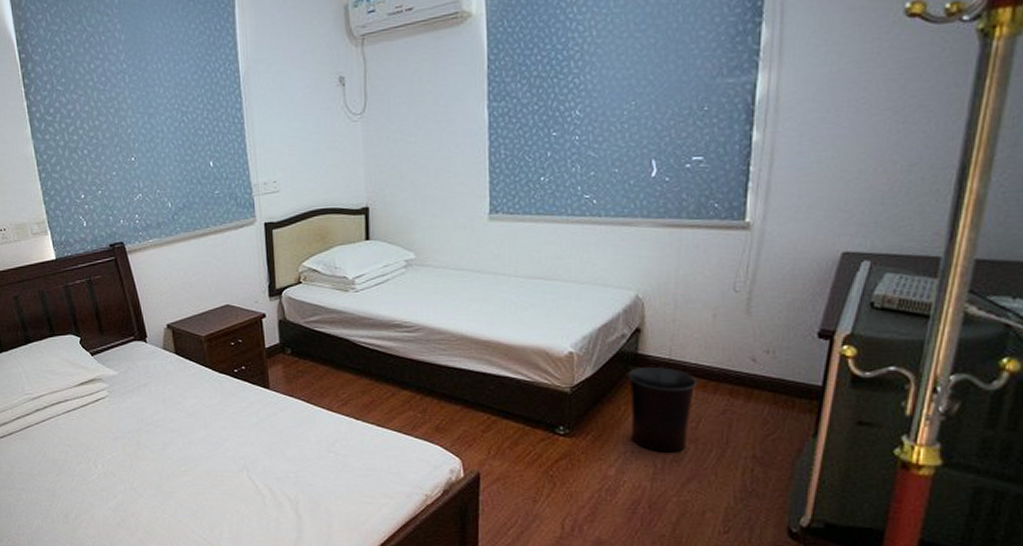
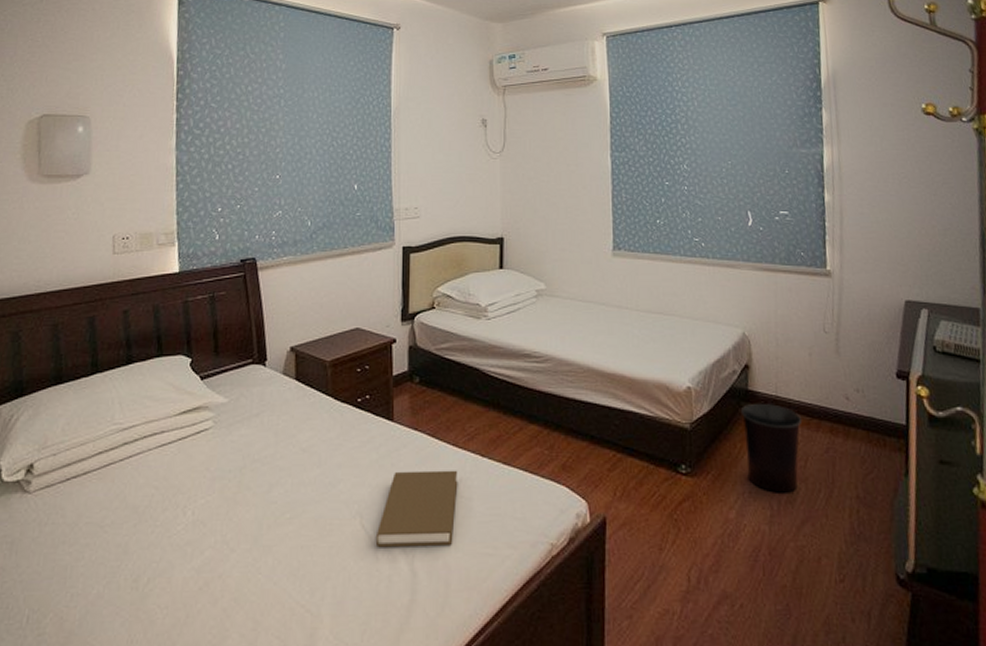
book: none [261,431,335,496] -> present [375,470,458,548]

